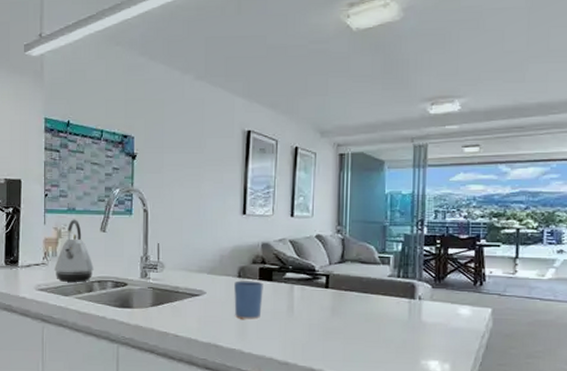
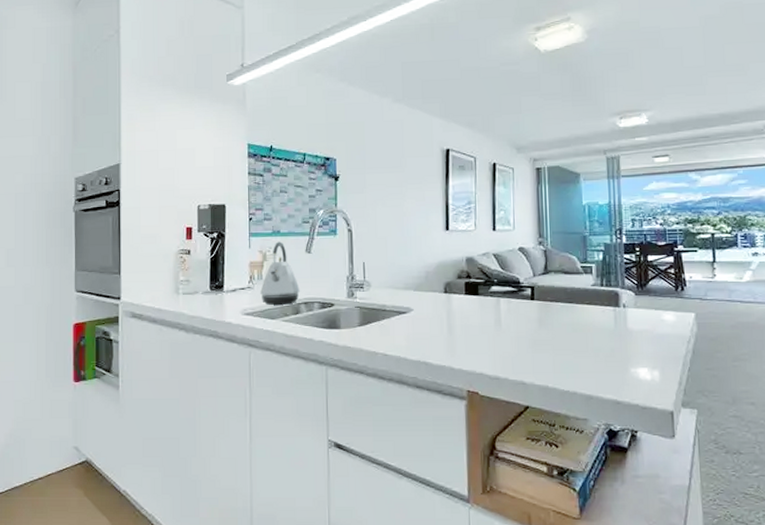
mug: present [234,280,263,319] -> none [441,296,470,335]

